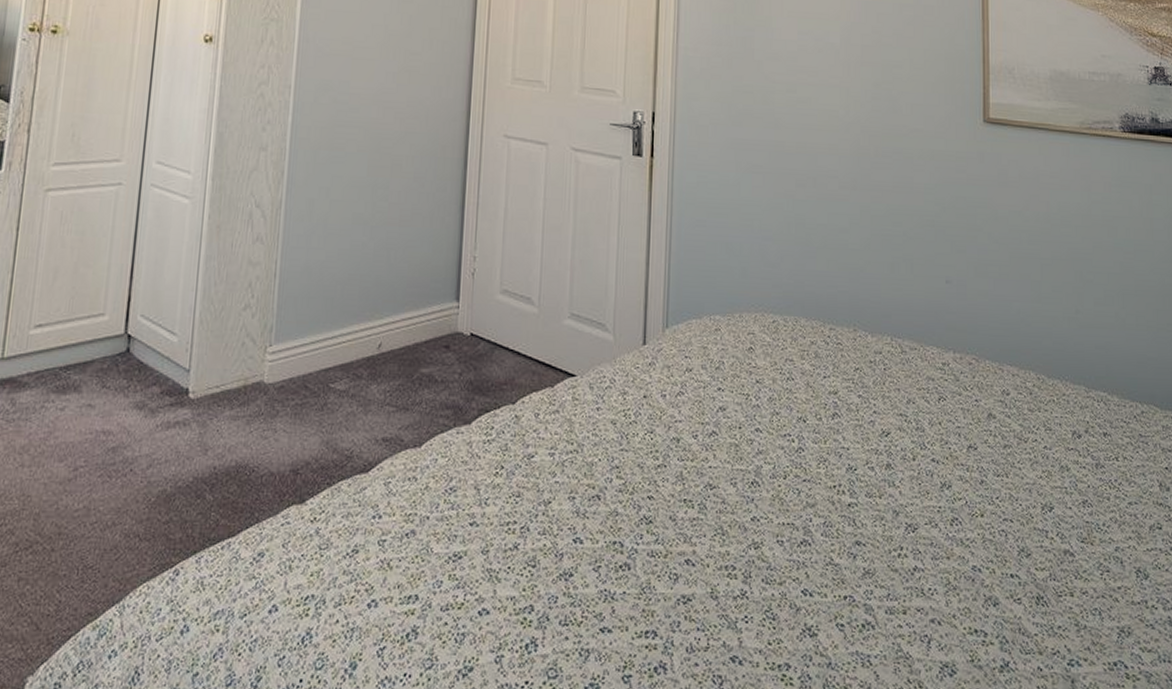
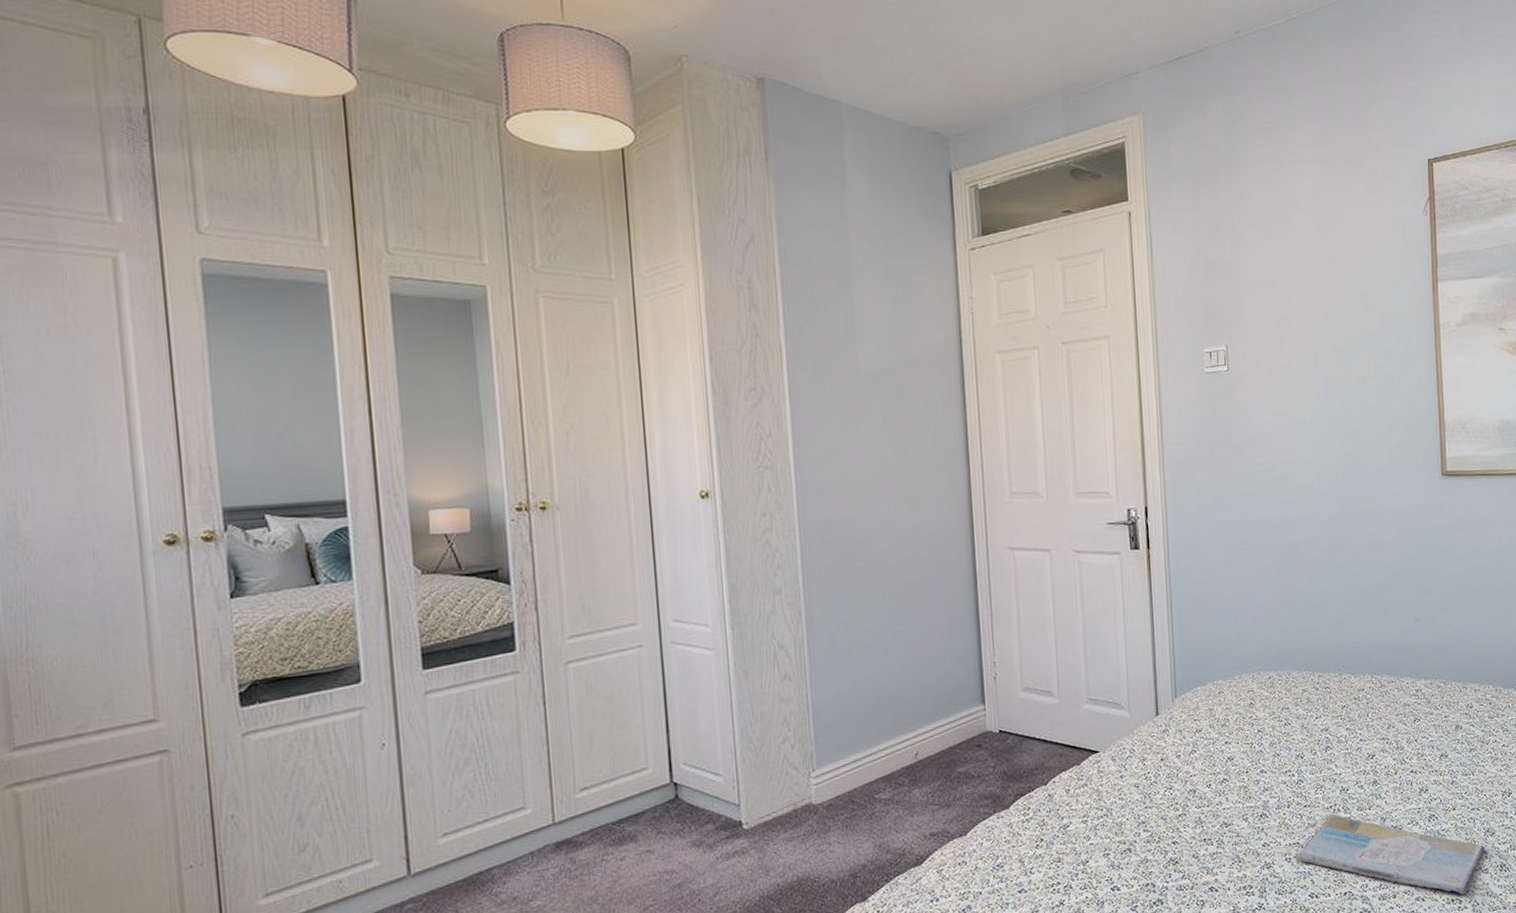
book: none [790,495,1018,627] -> present [1296,813,1485,895]

